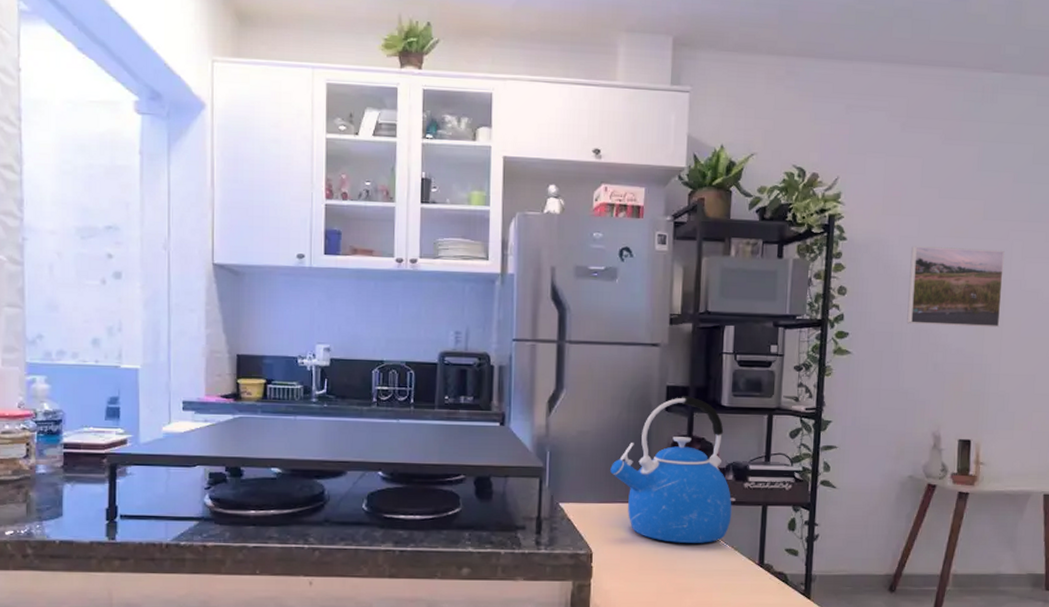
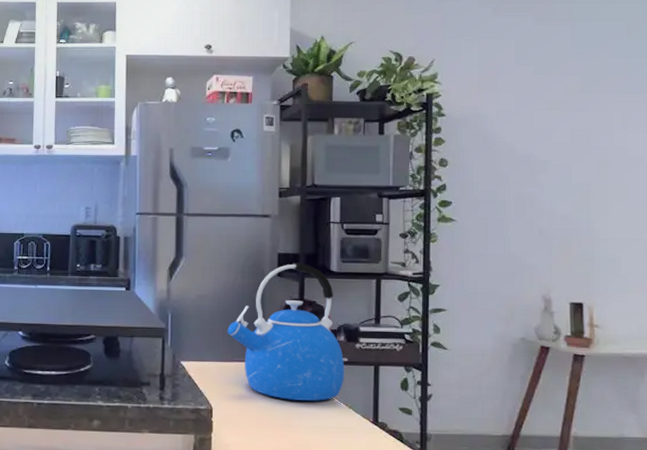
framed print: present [907,246,1005,327] -> none [509,119,605,194]

